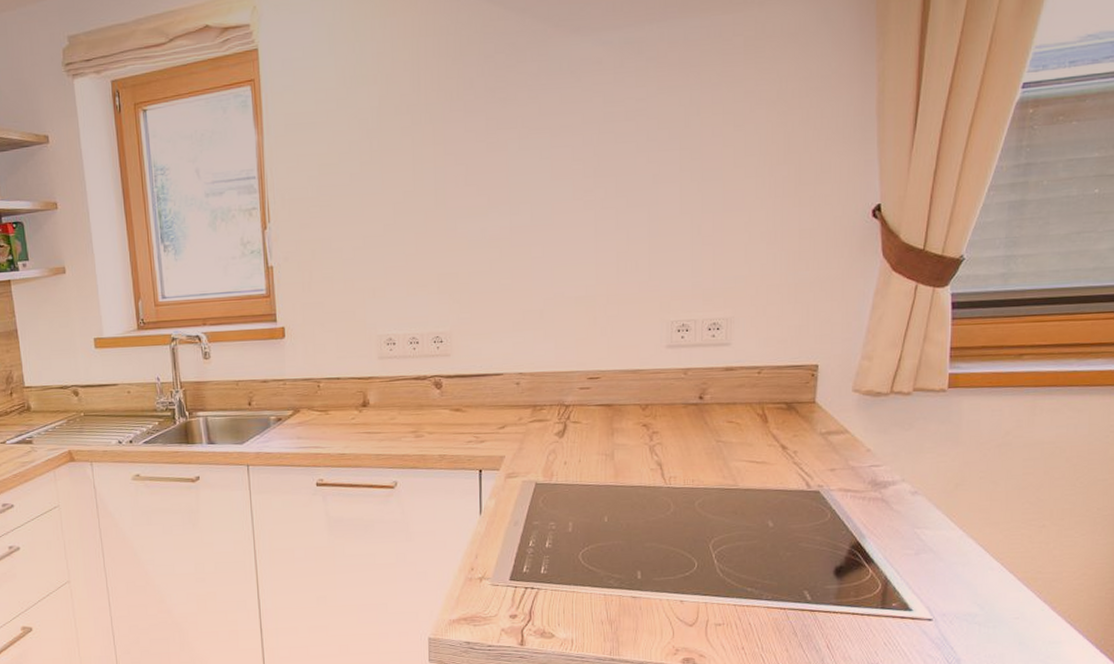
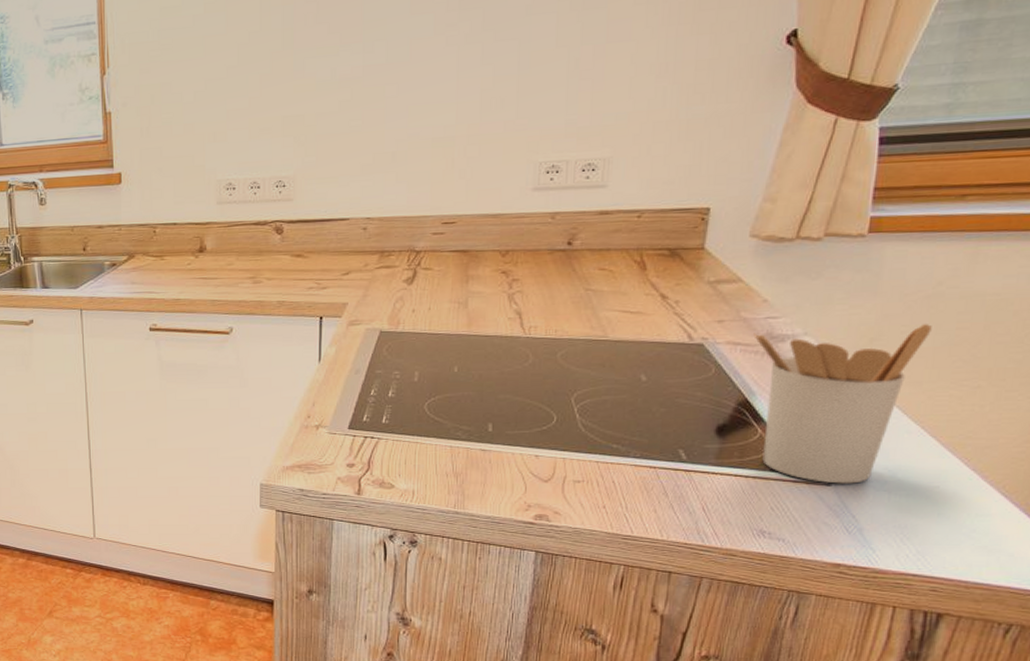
utensil holder: none [861,470,1004,619] -> present [753,324,932,484]

